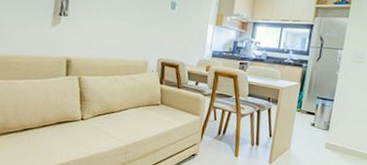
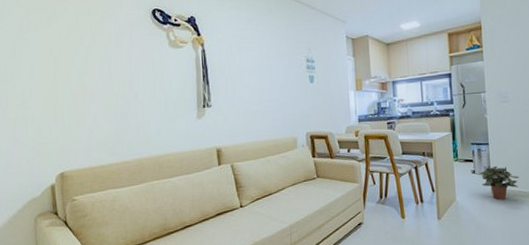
potted plant: none [317,122,355,156] -> present [480,166,519,200]

